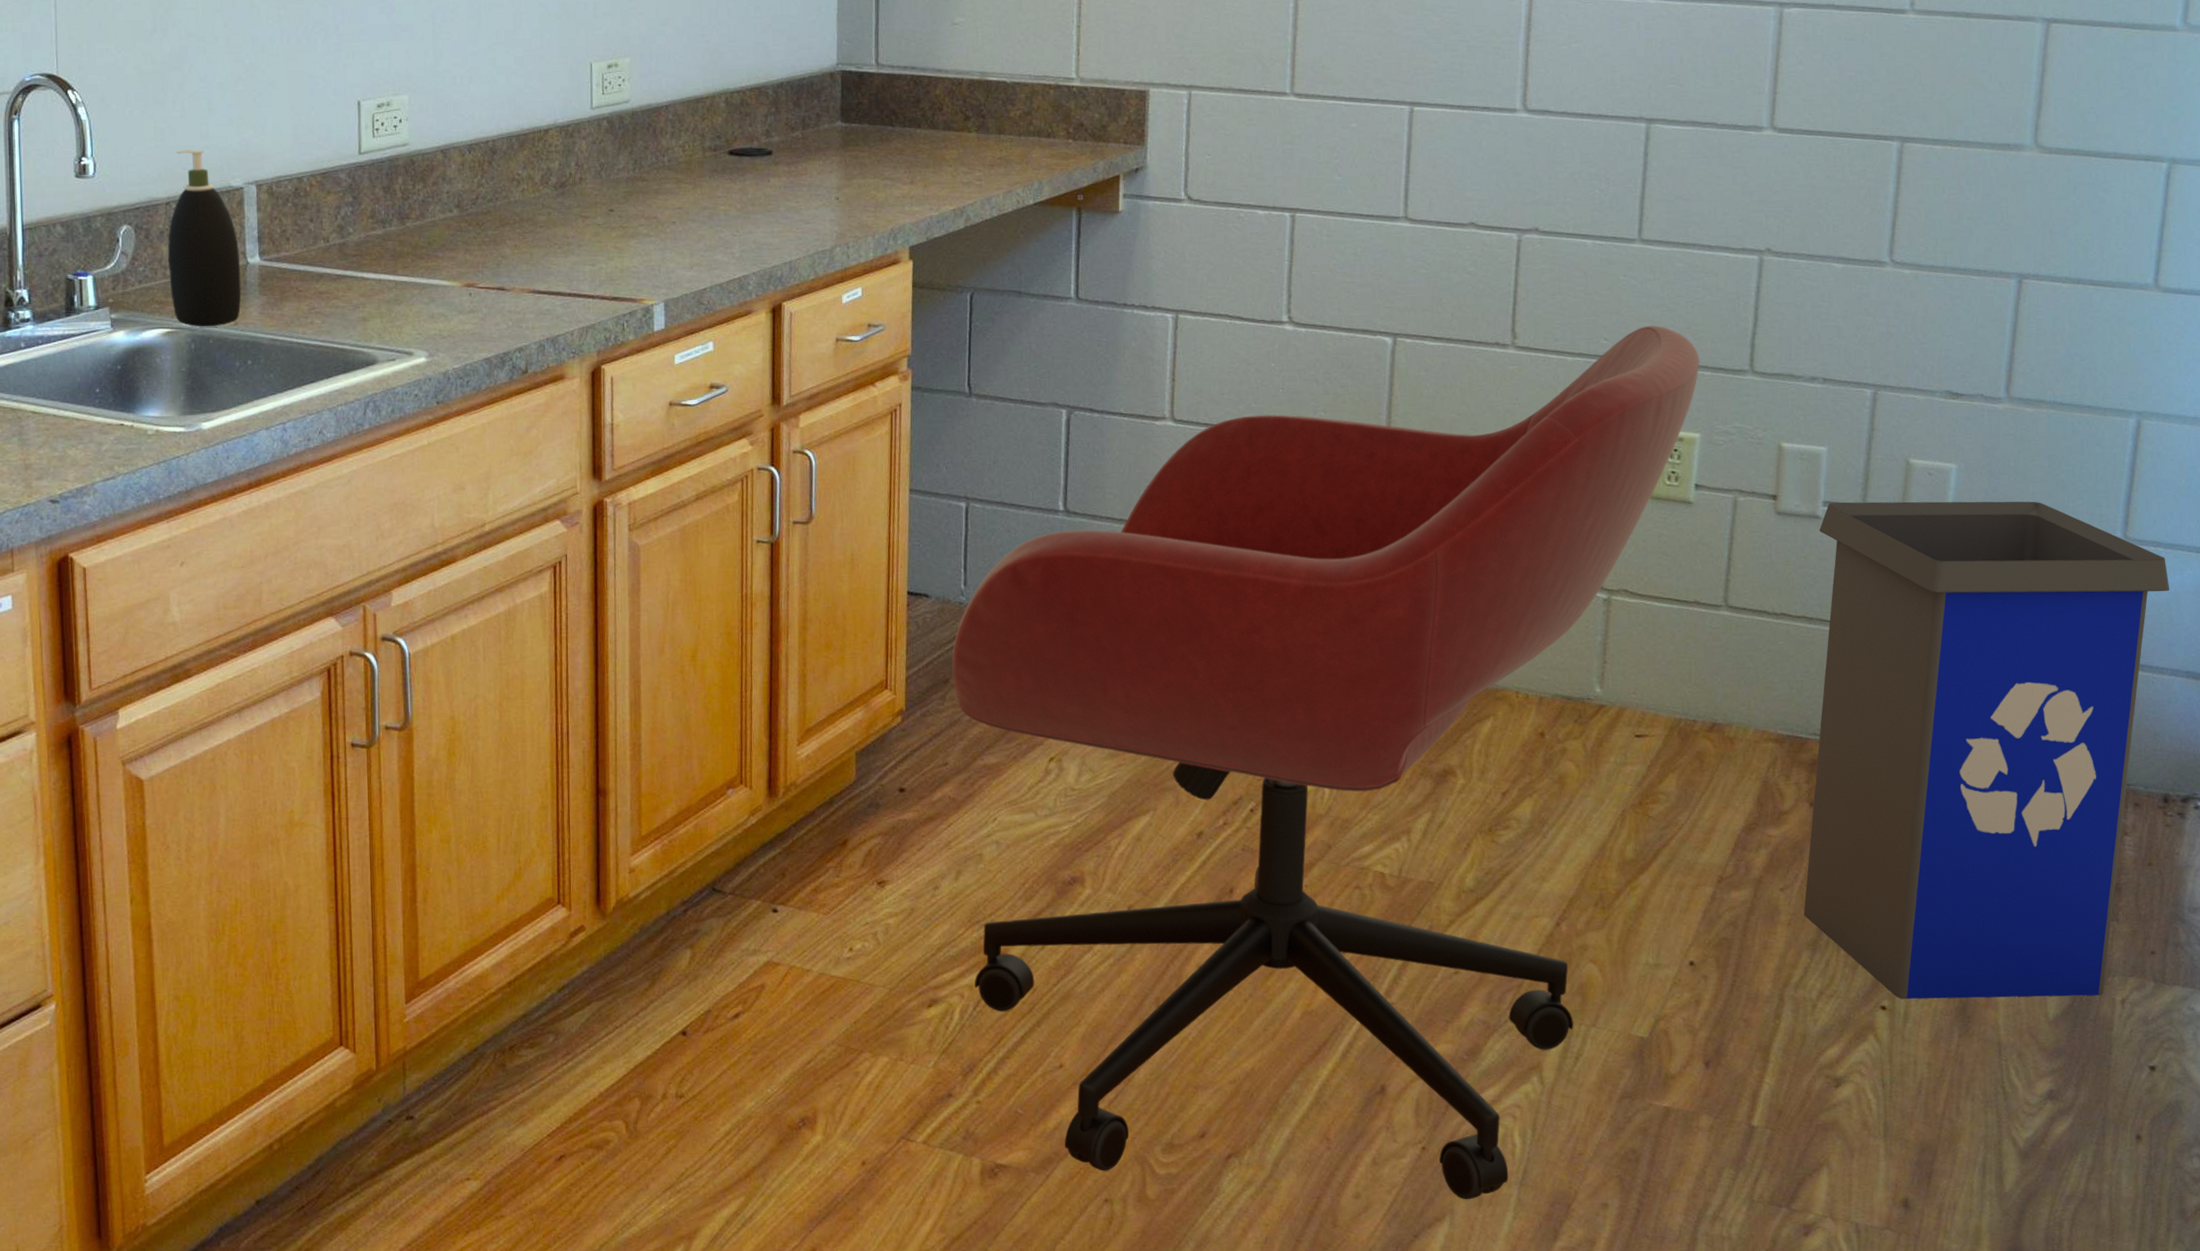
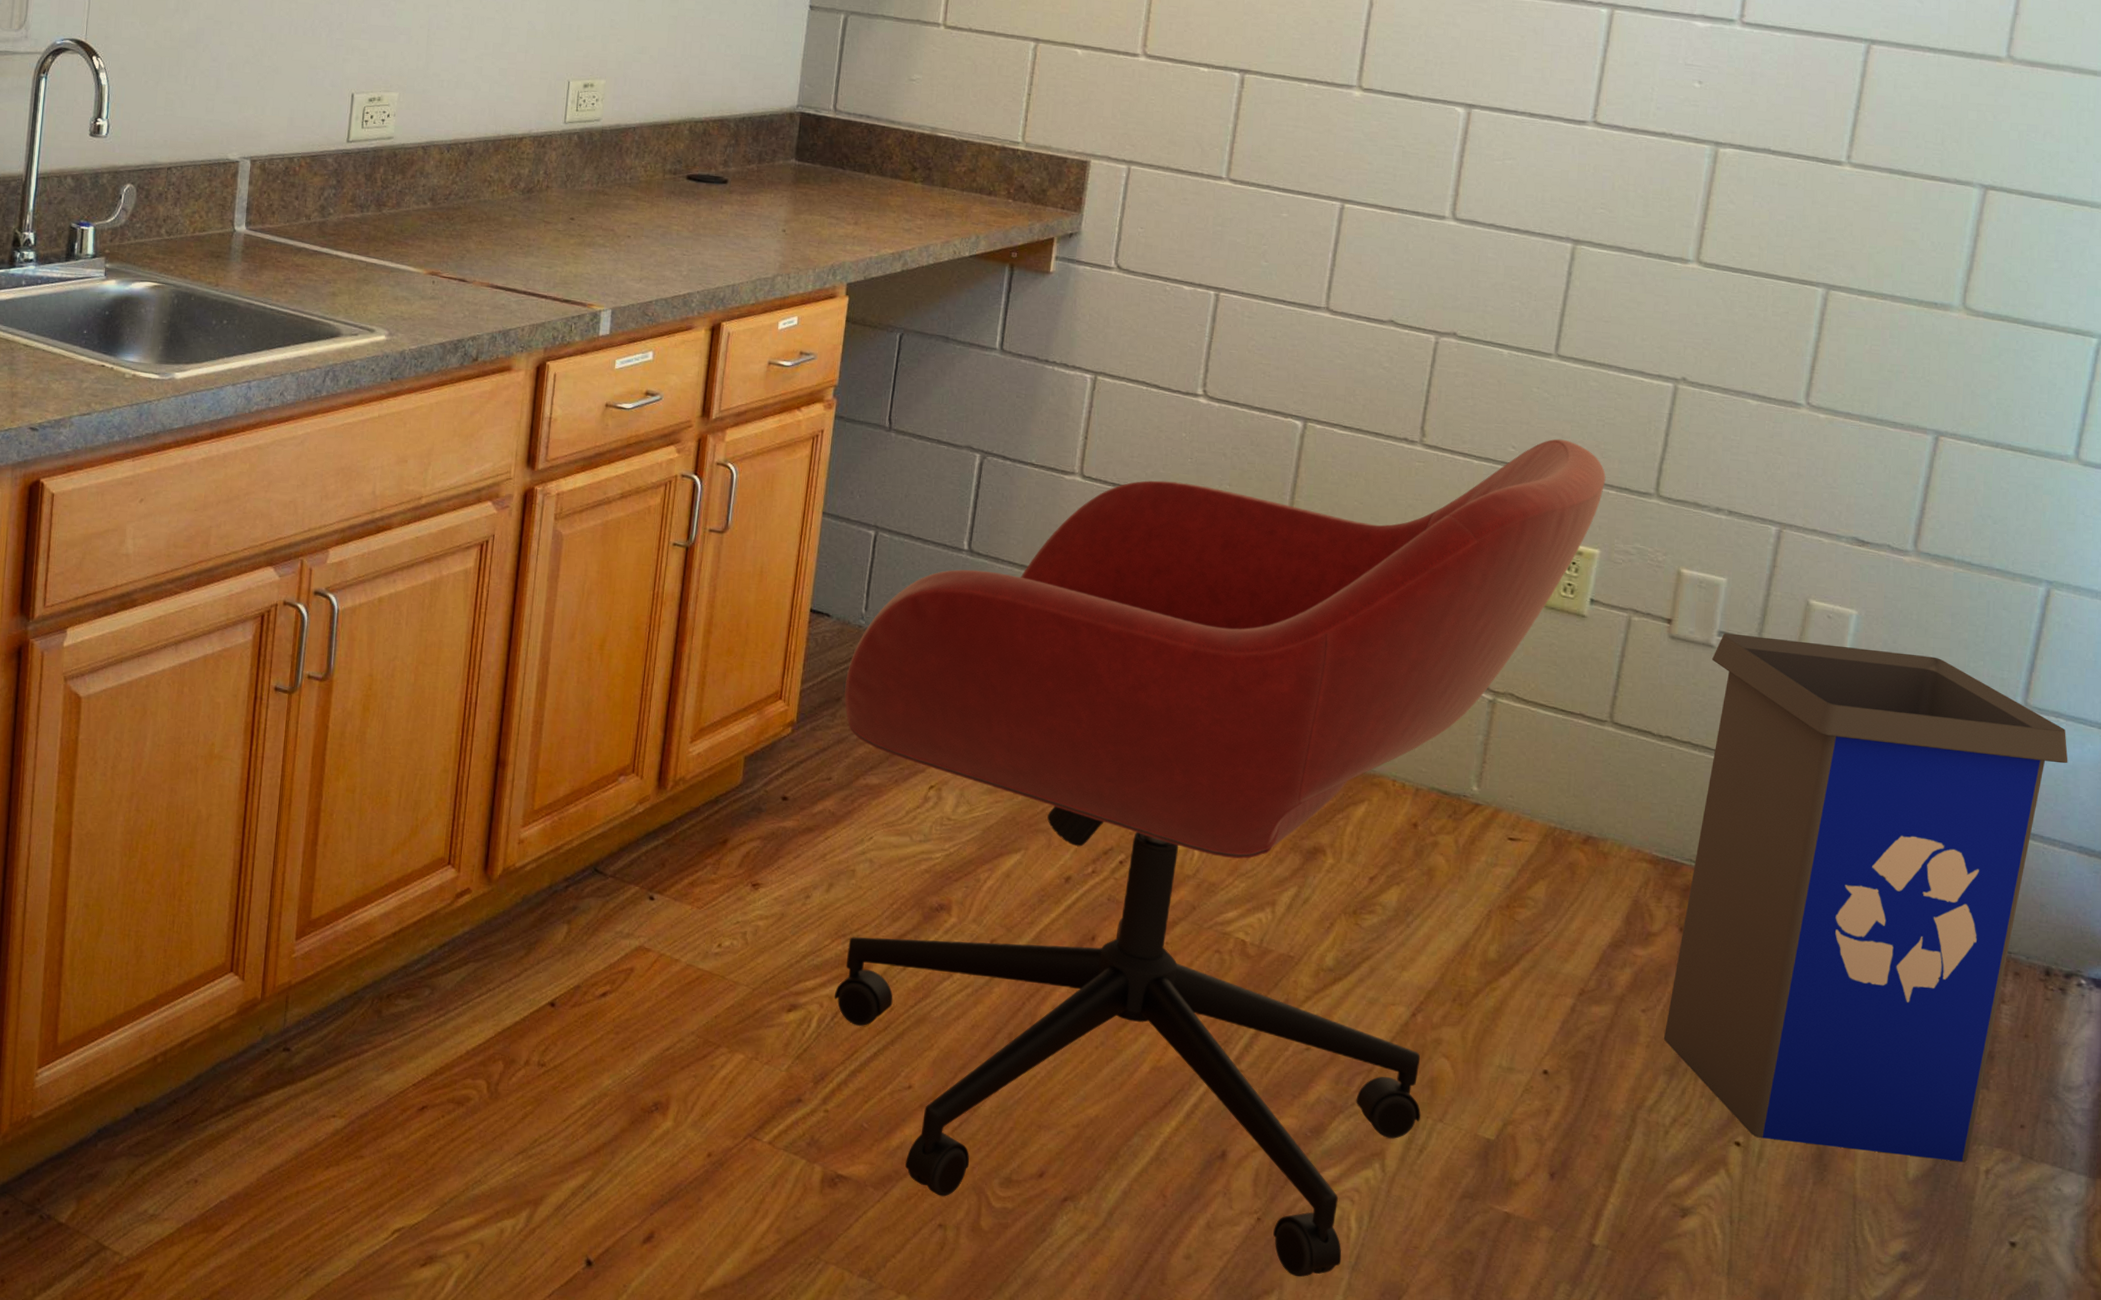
soap dispenser: present [168,149,242,326] -> none [162,121,228,285]

